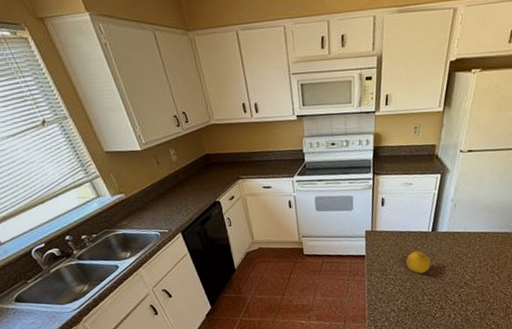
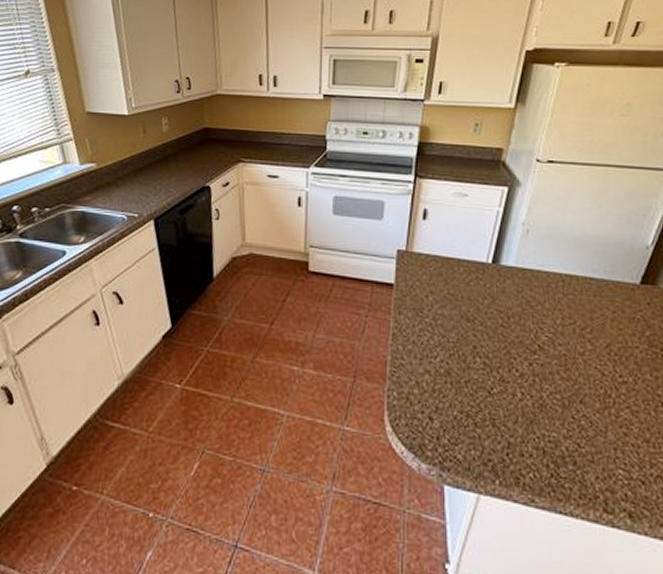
fruit: present [406,251,431,274] -> none [452,289,489,323]

